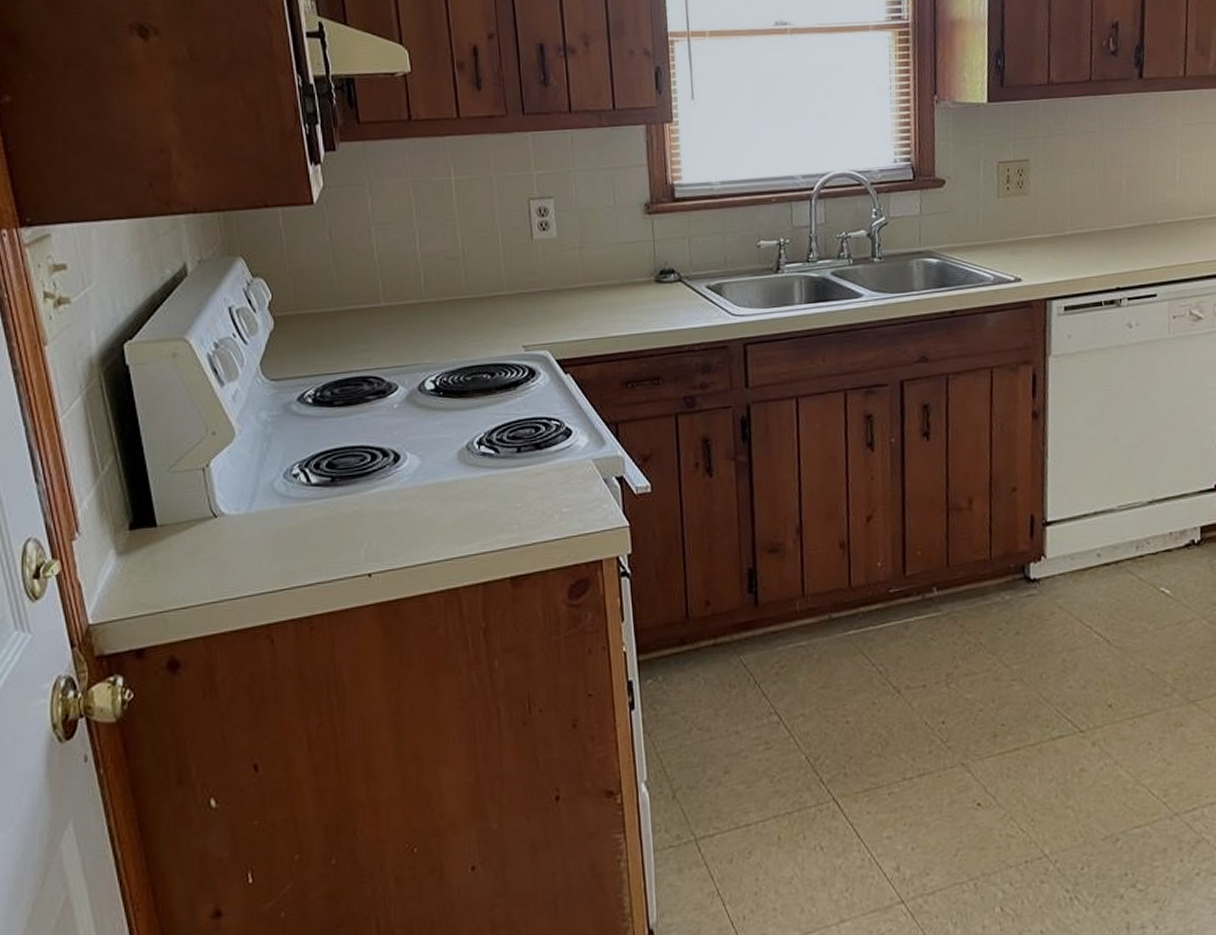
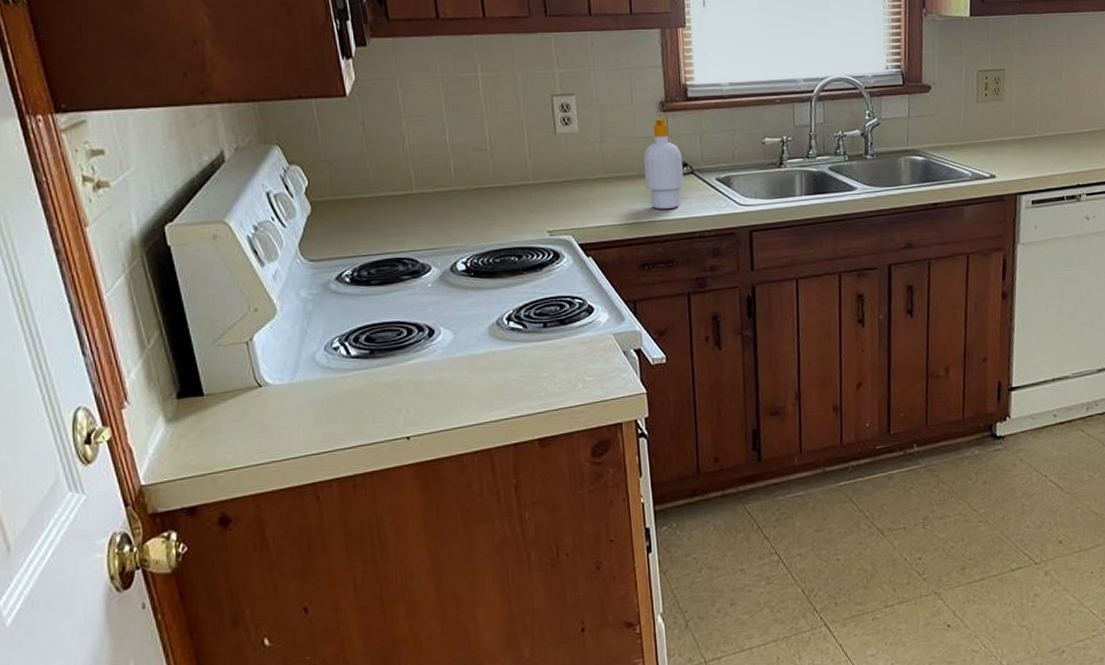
soap bottle: none [626,220,671,322] -> present [643,118,684,210]

